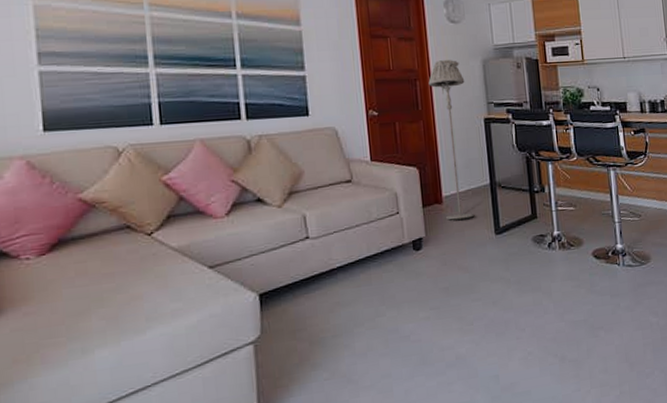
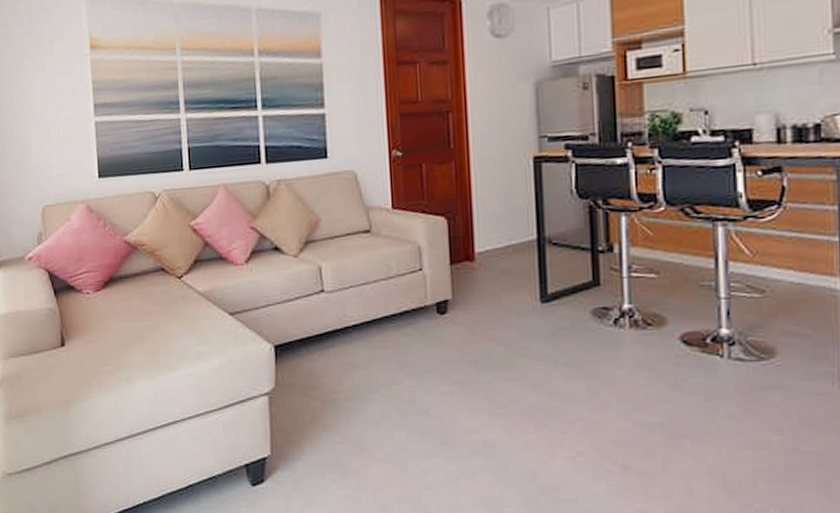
floor lamp: present [428,60,474,220] -> none [463,84,513,282]

